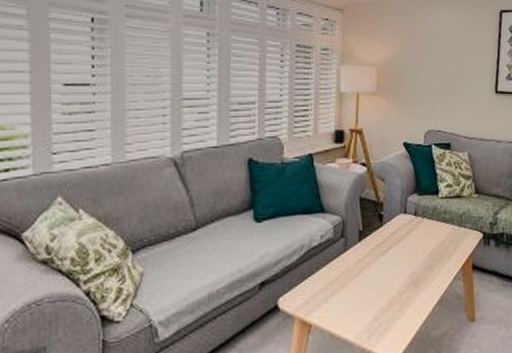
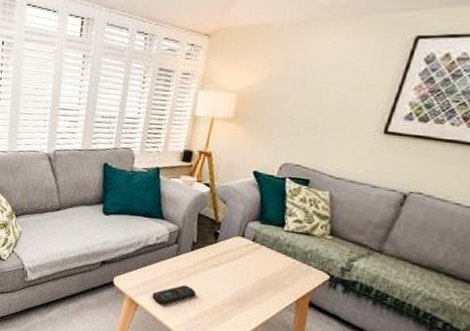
remote control: none [325,283,371,315] -> present [152,284,196,305]

